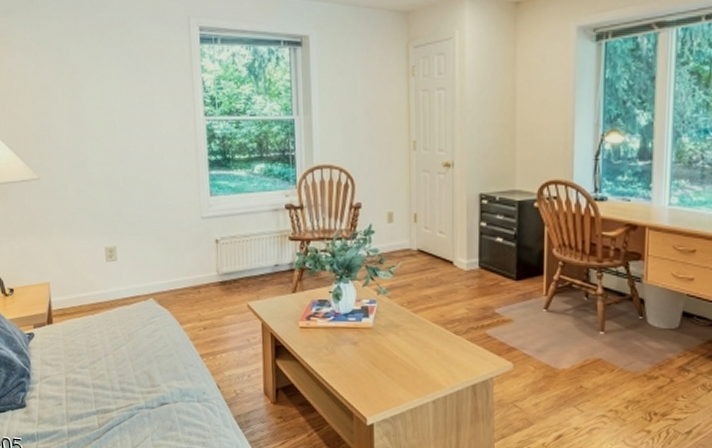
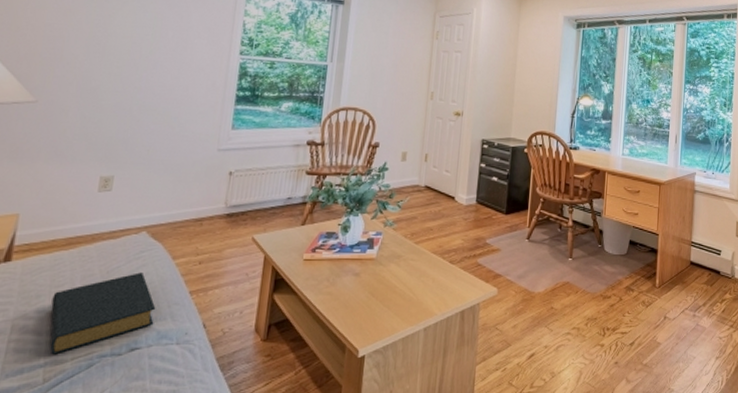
hardback book: none [90,336,175,405] -> present [50,272,156,355]

